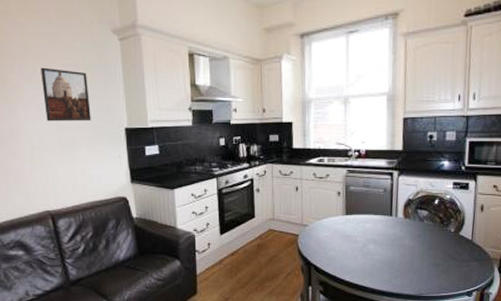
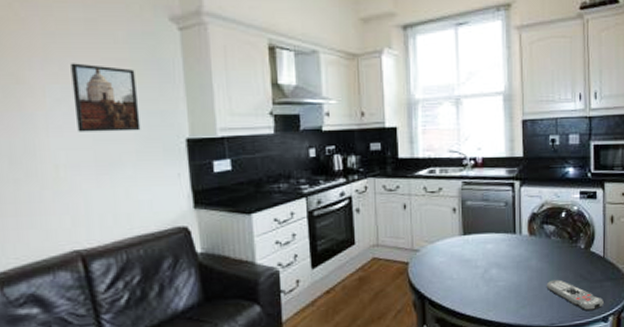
remote control: none [417,257,469,286] -> present [546,279,604,312]

